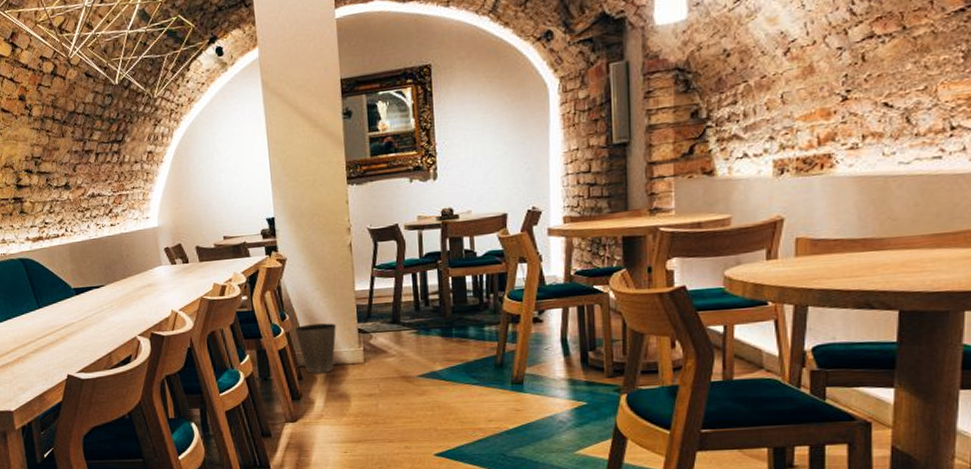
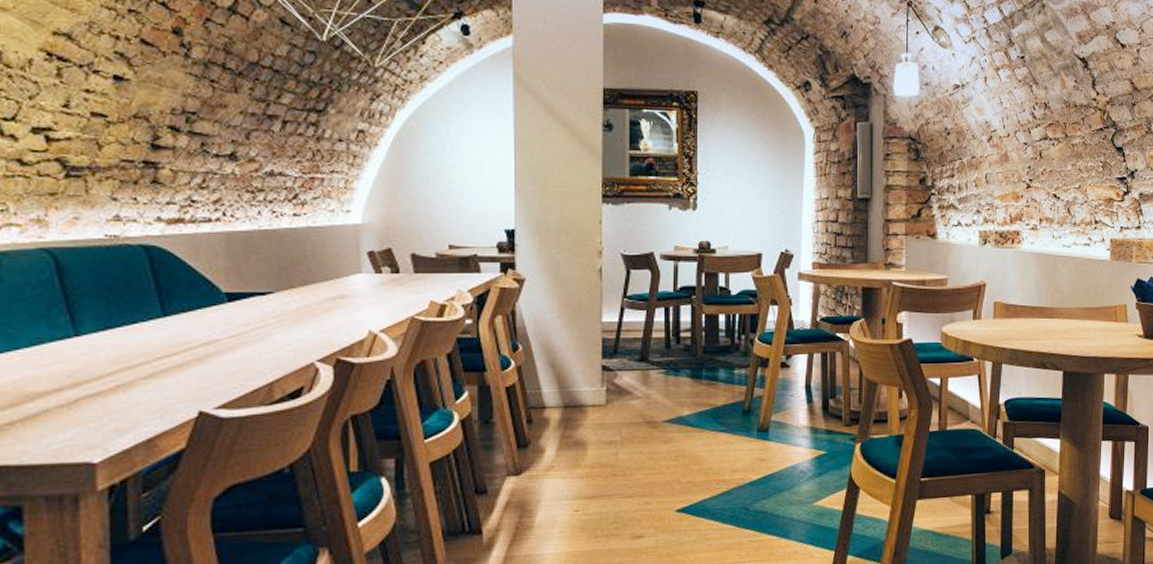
waste basket: present [294,323,336,374] -> none [528,357,577,417]

